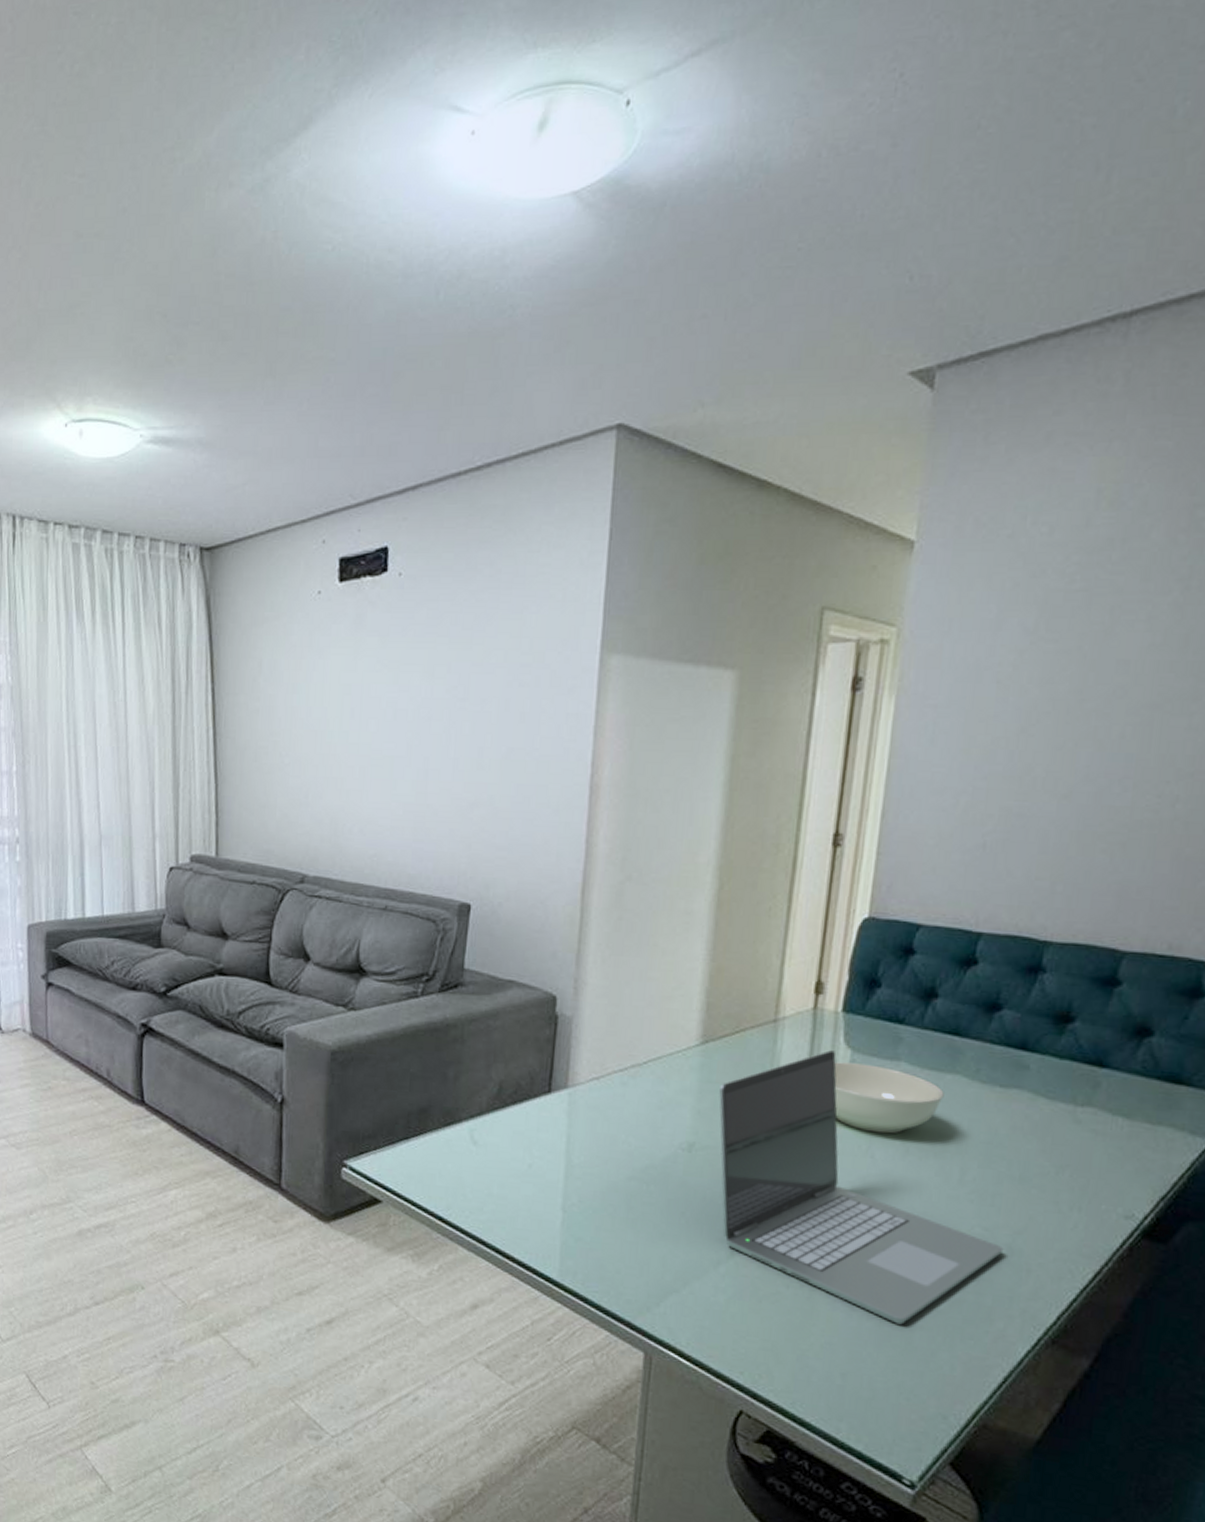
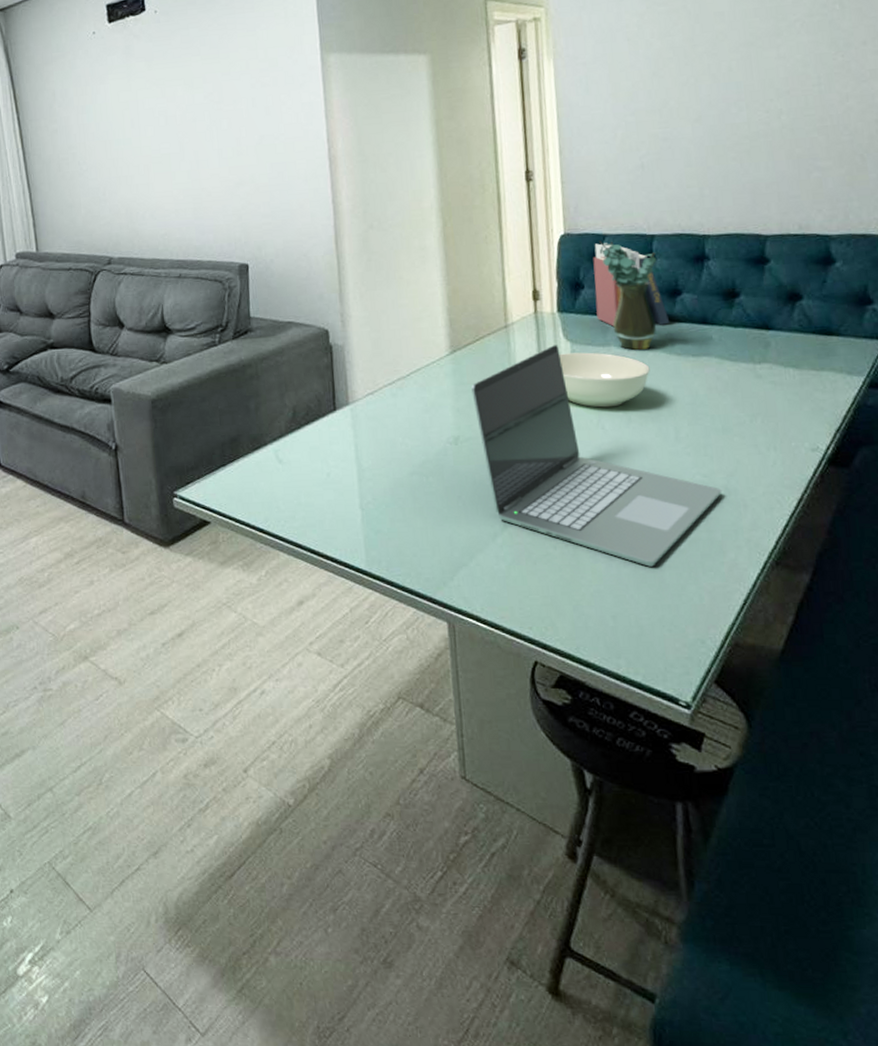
books: none [890,934,981,1044] -> present [593,243,670,327]
vase: none [907,931,979,1070] -> present [599,241,657,350]

